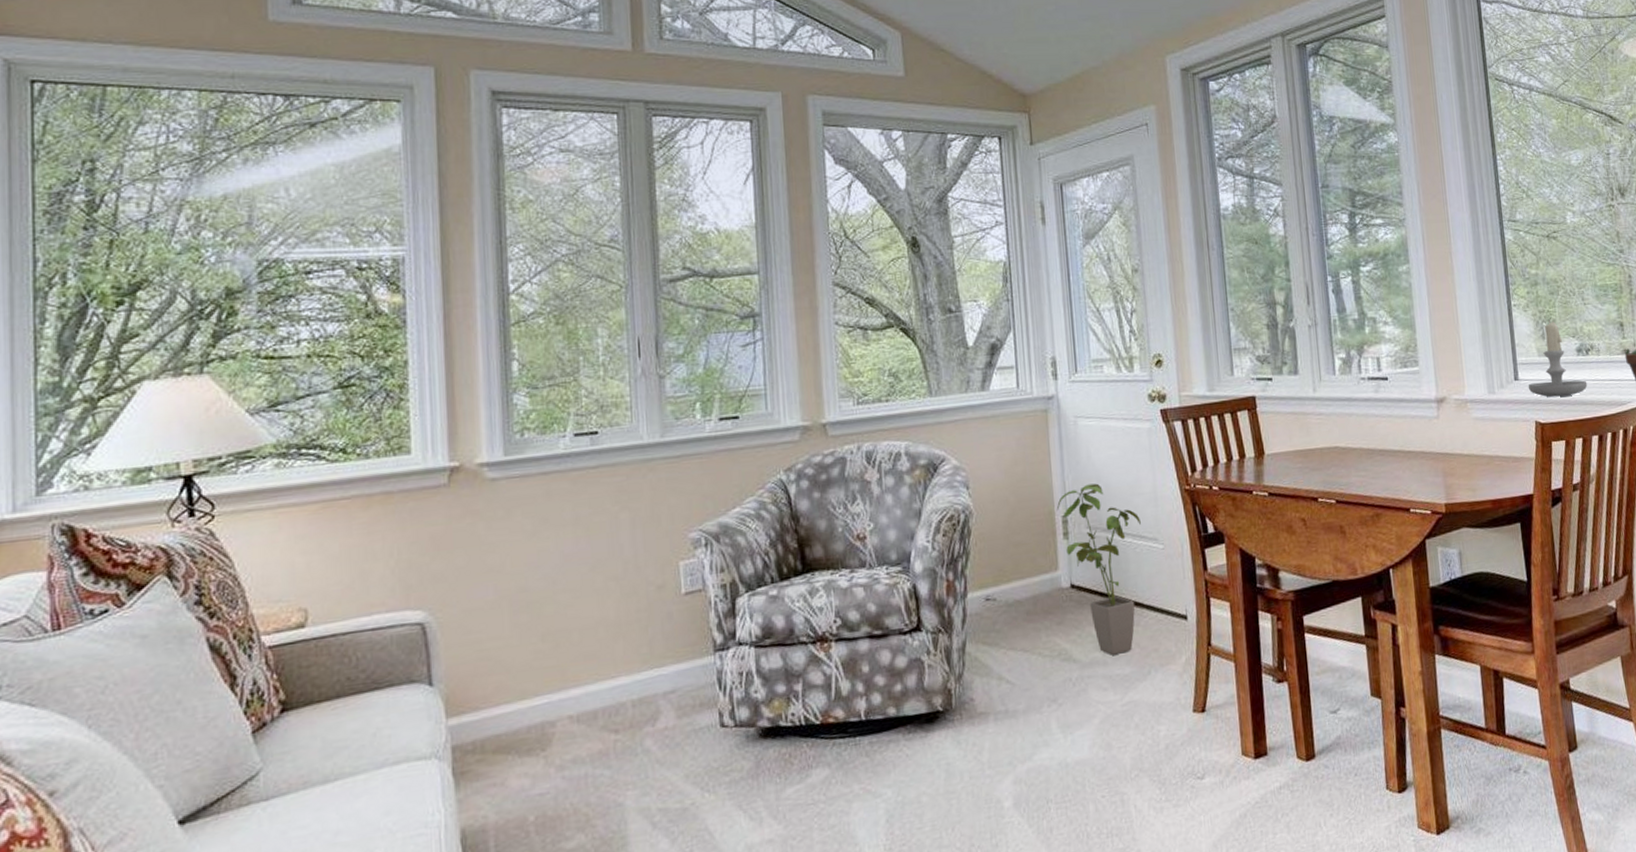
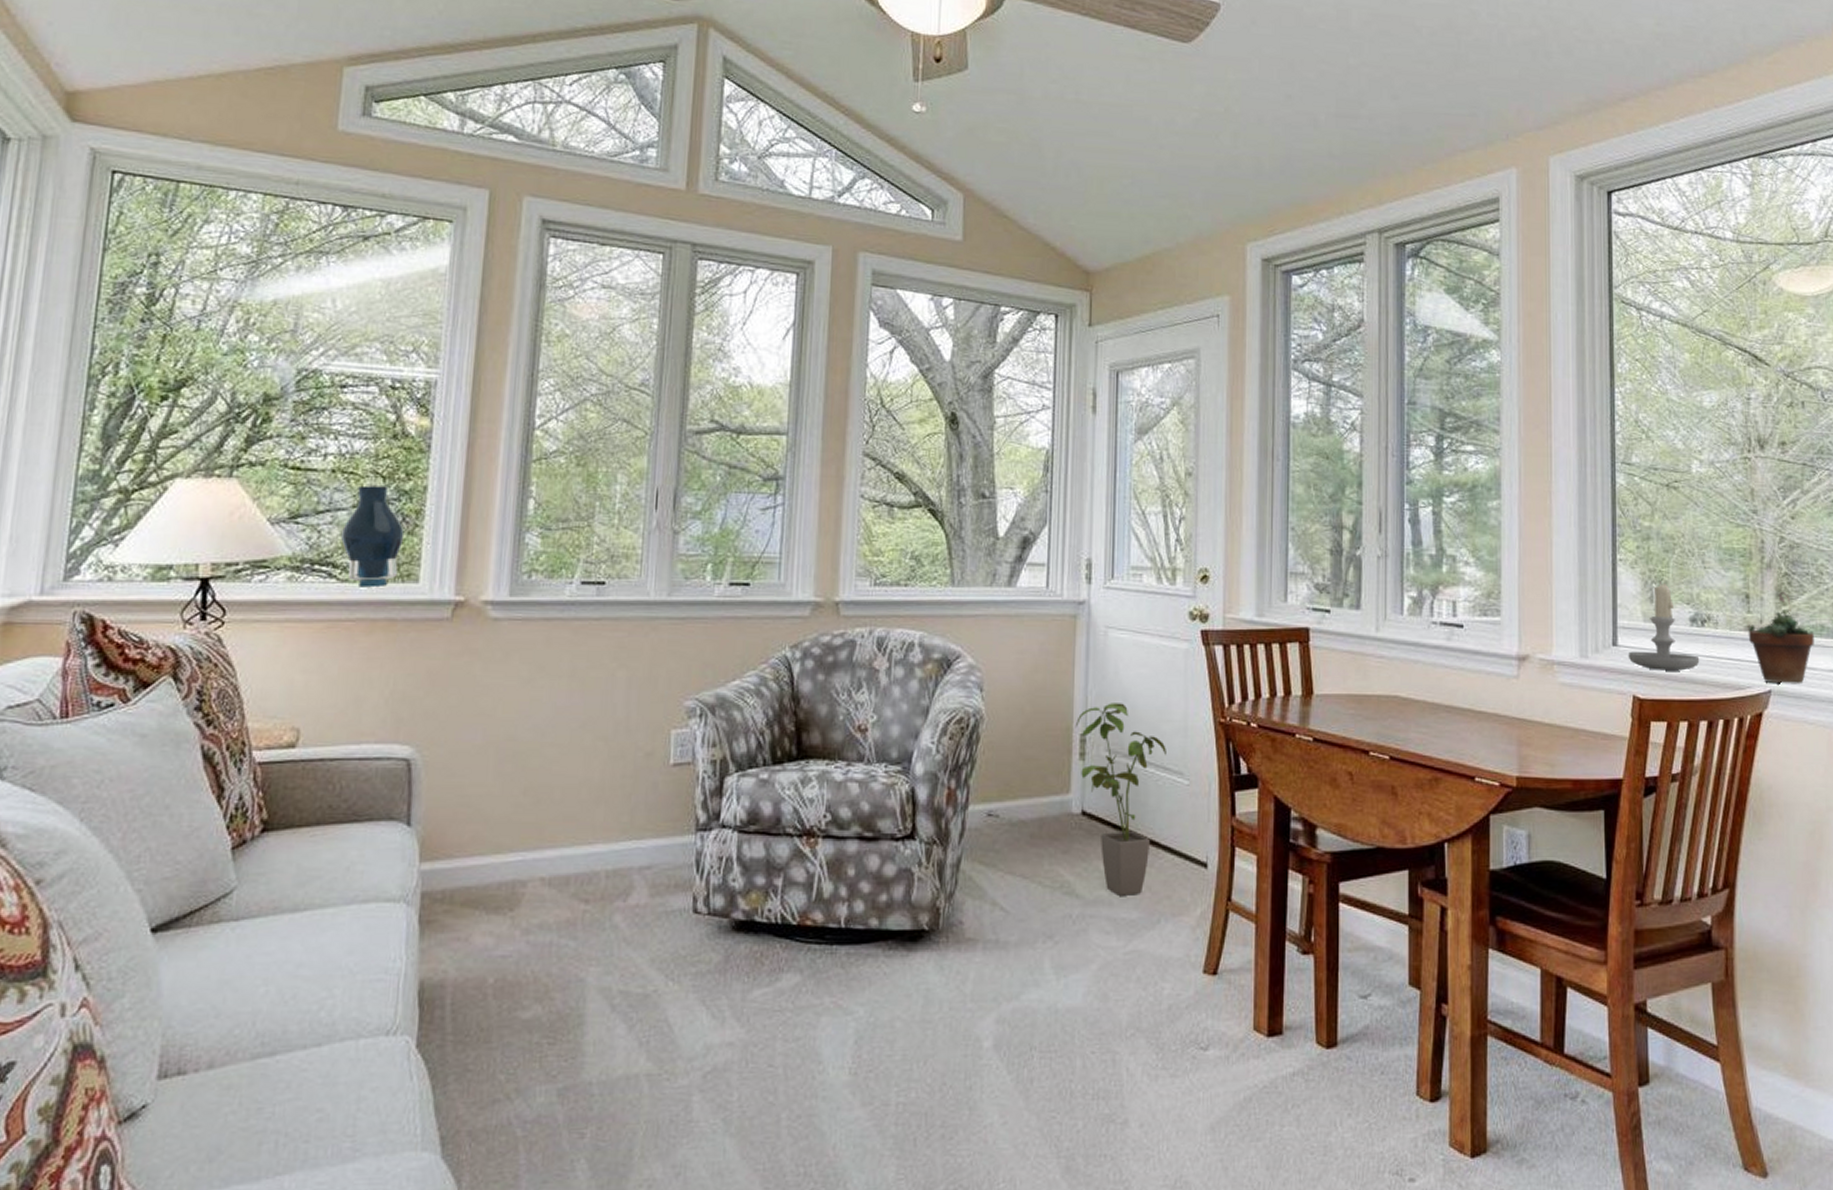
vase: none [325,365,391,466] -> present [341,485,405,588]

